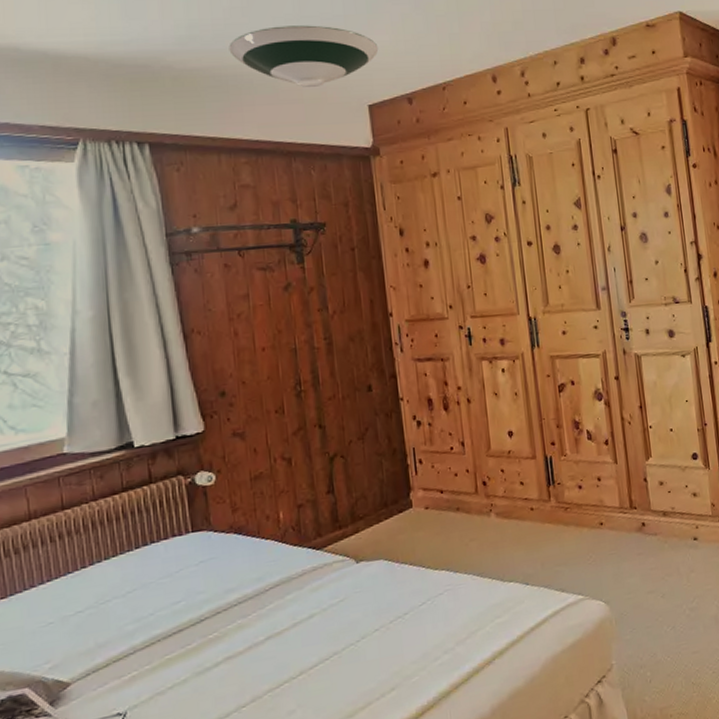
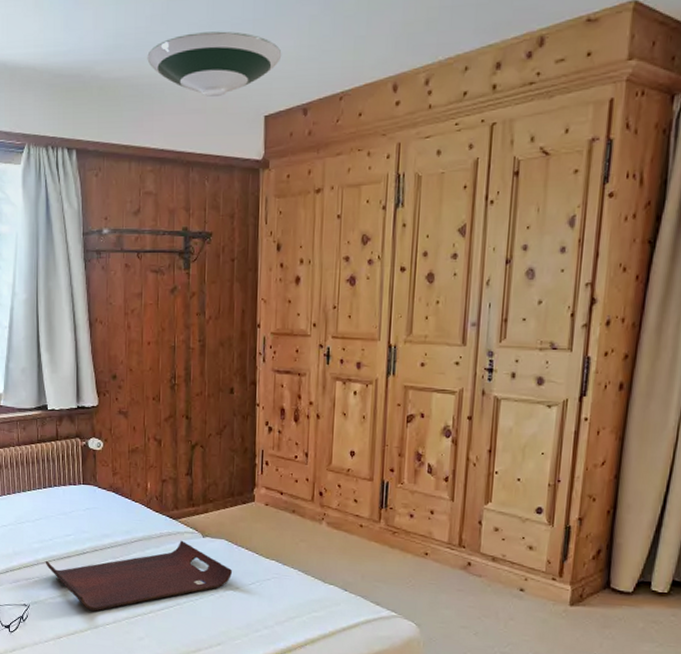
serving tray: none [145,573,398,695] -> present [45,540,233,612]

